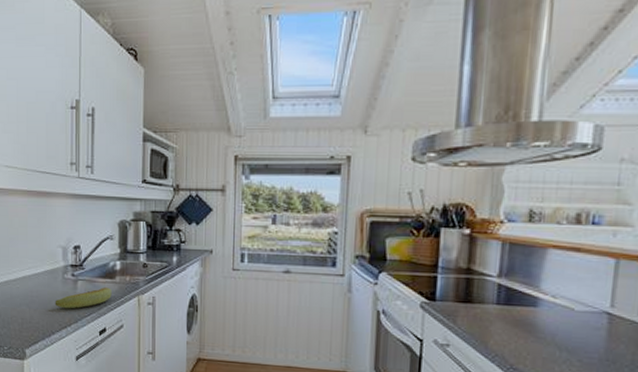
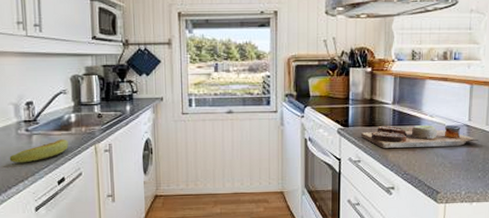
cutting board: none [451,303,627,340] -> present [360,125,479,148]

